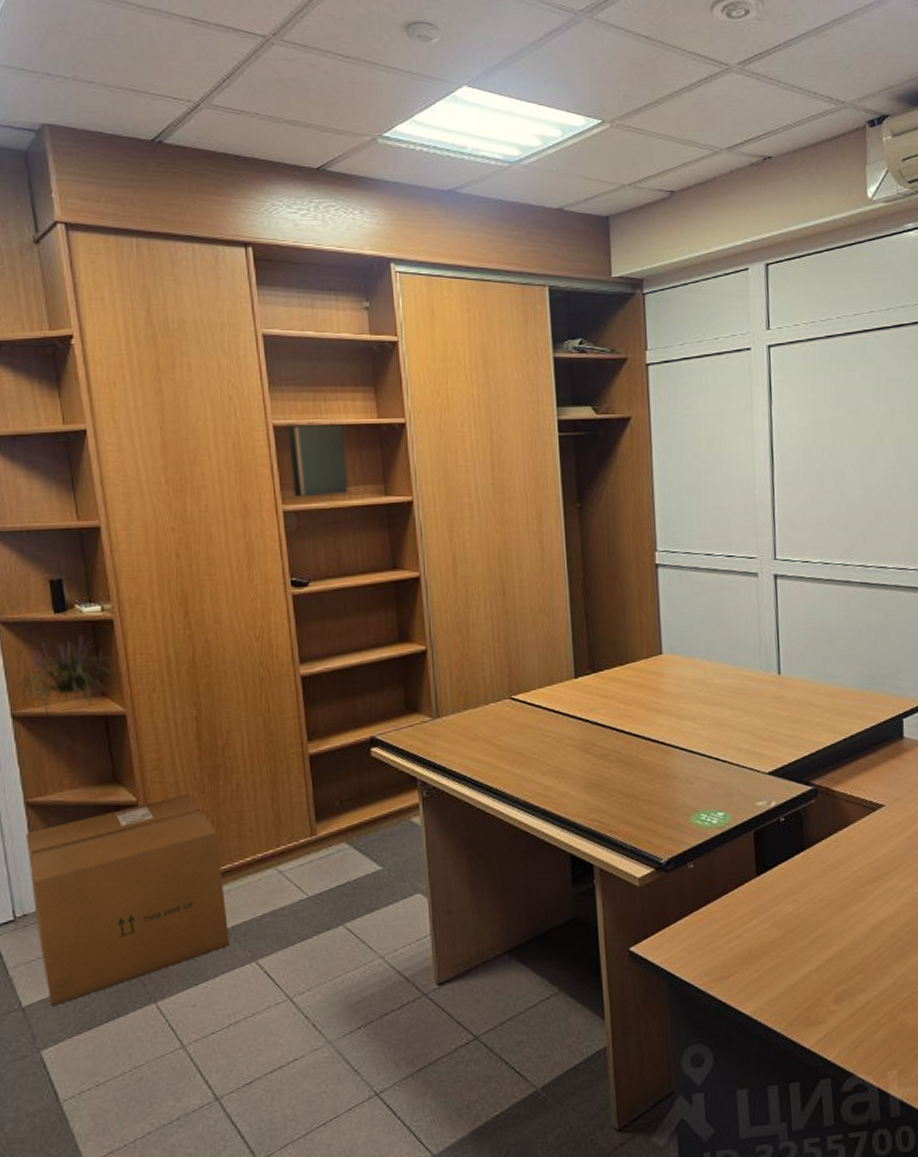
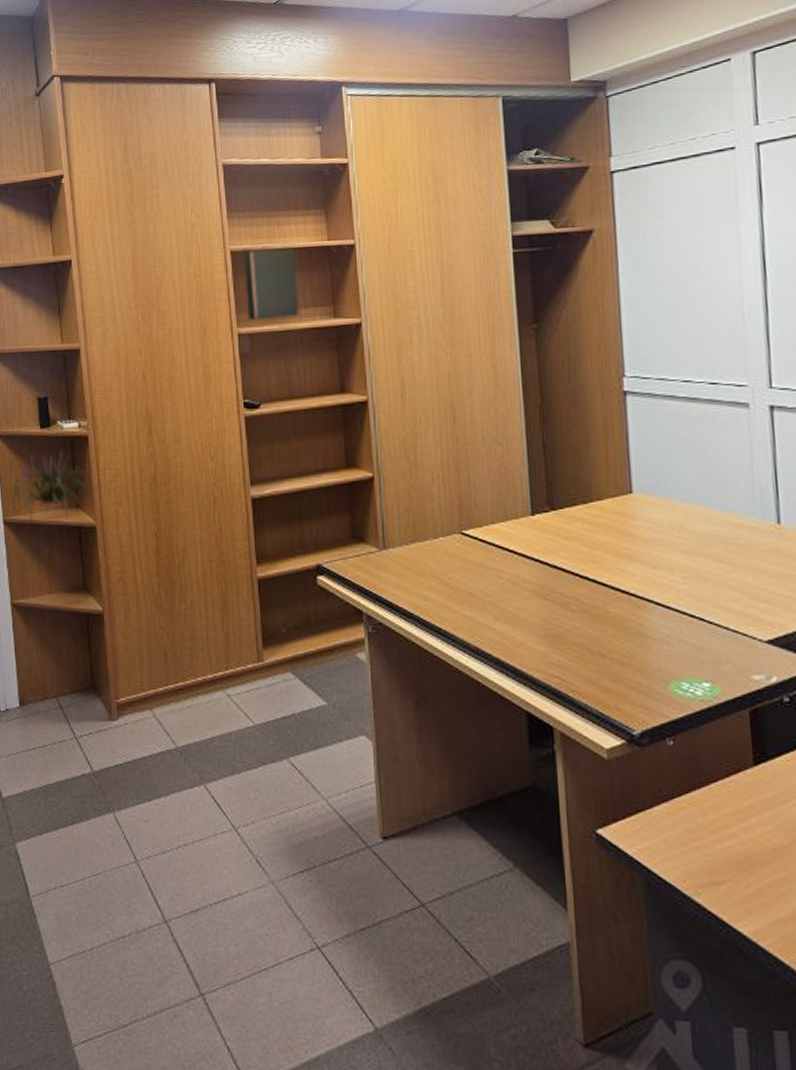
box: present [26,793,230,1007] -> none [11,607,181,802]

